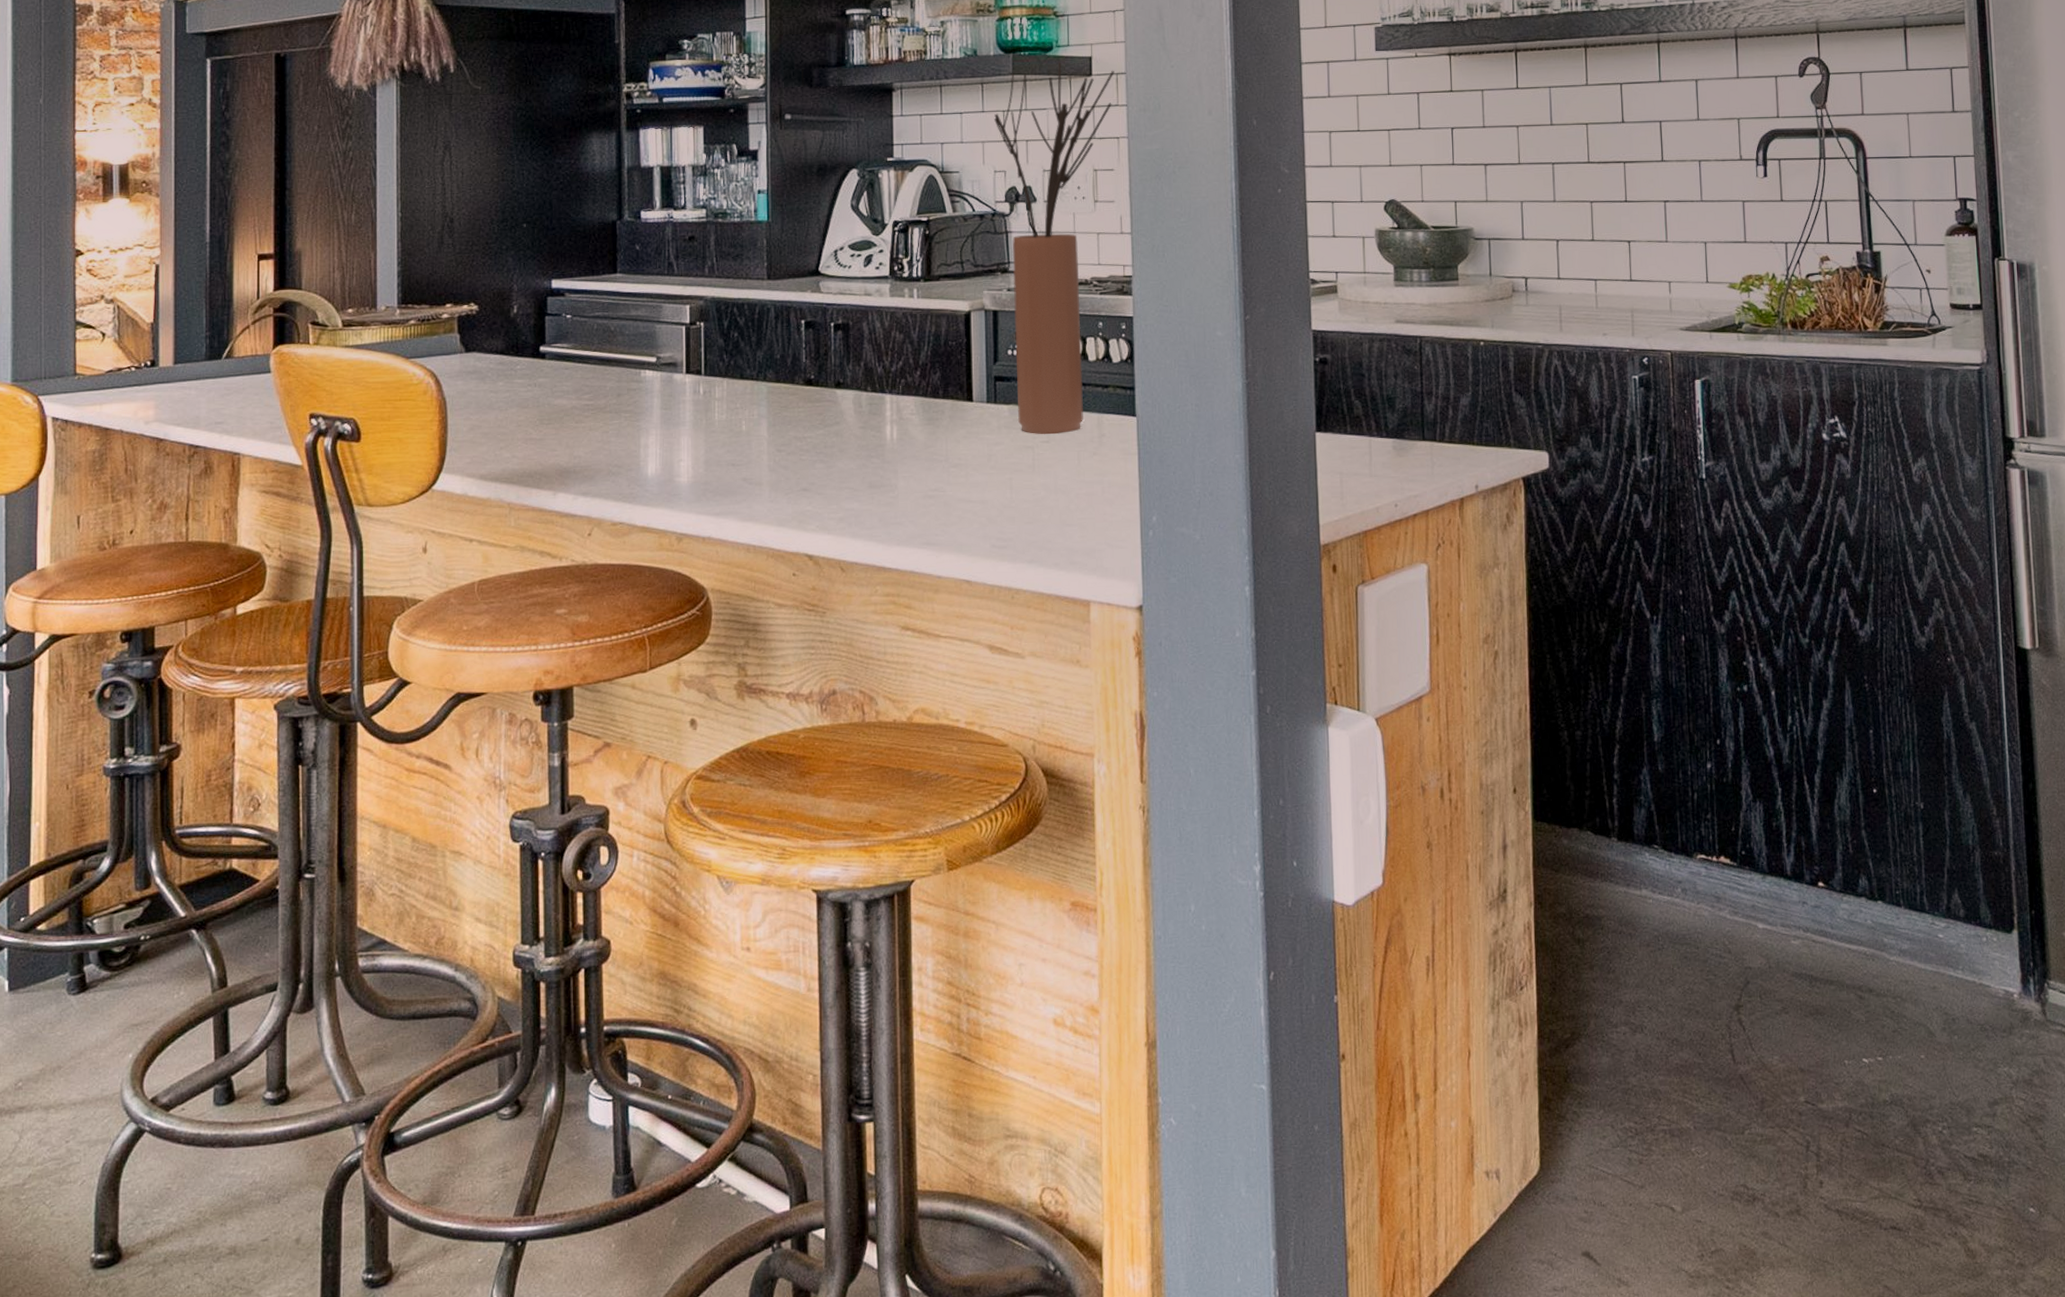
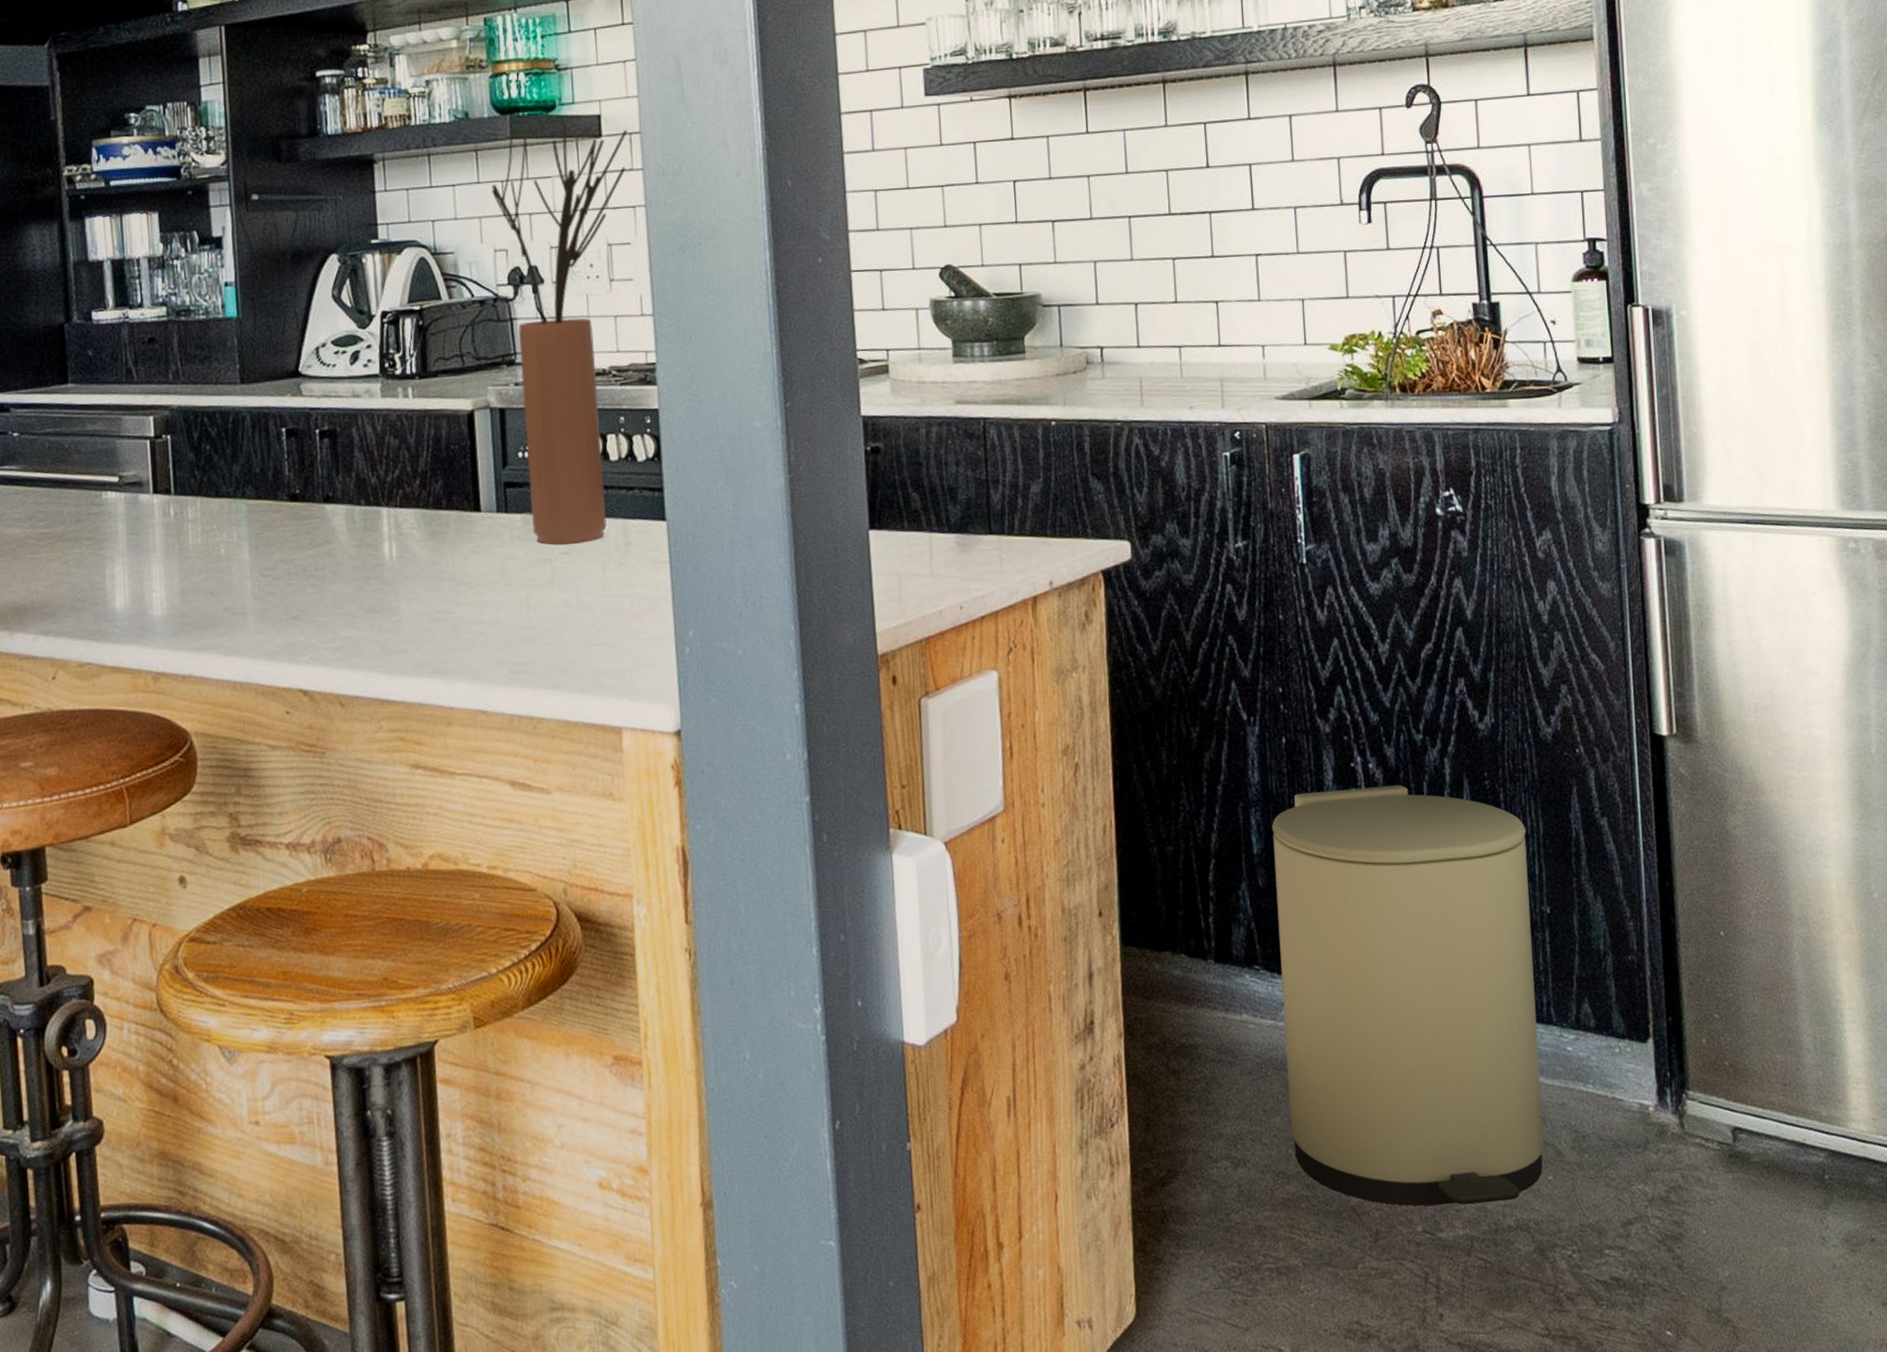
pedal bin: none [1671,683,1917,1079] -> present [1272,784,1544,1206]

